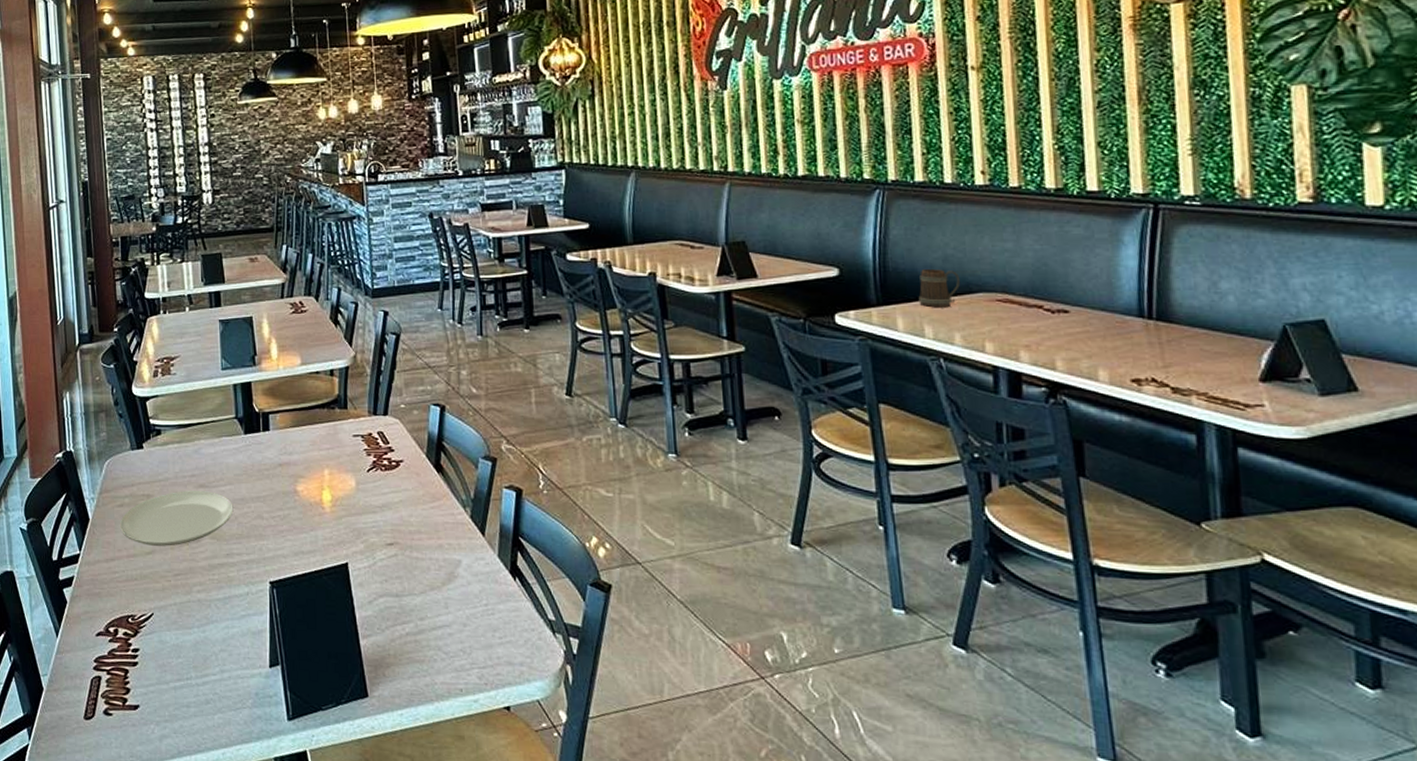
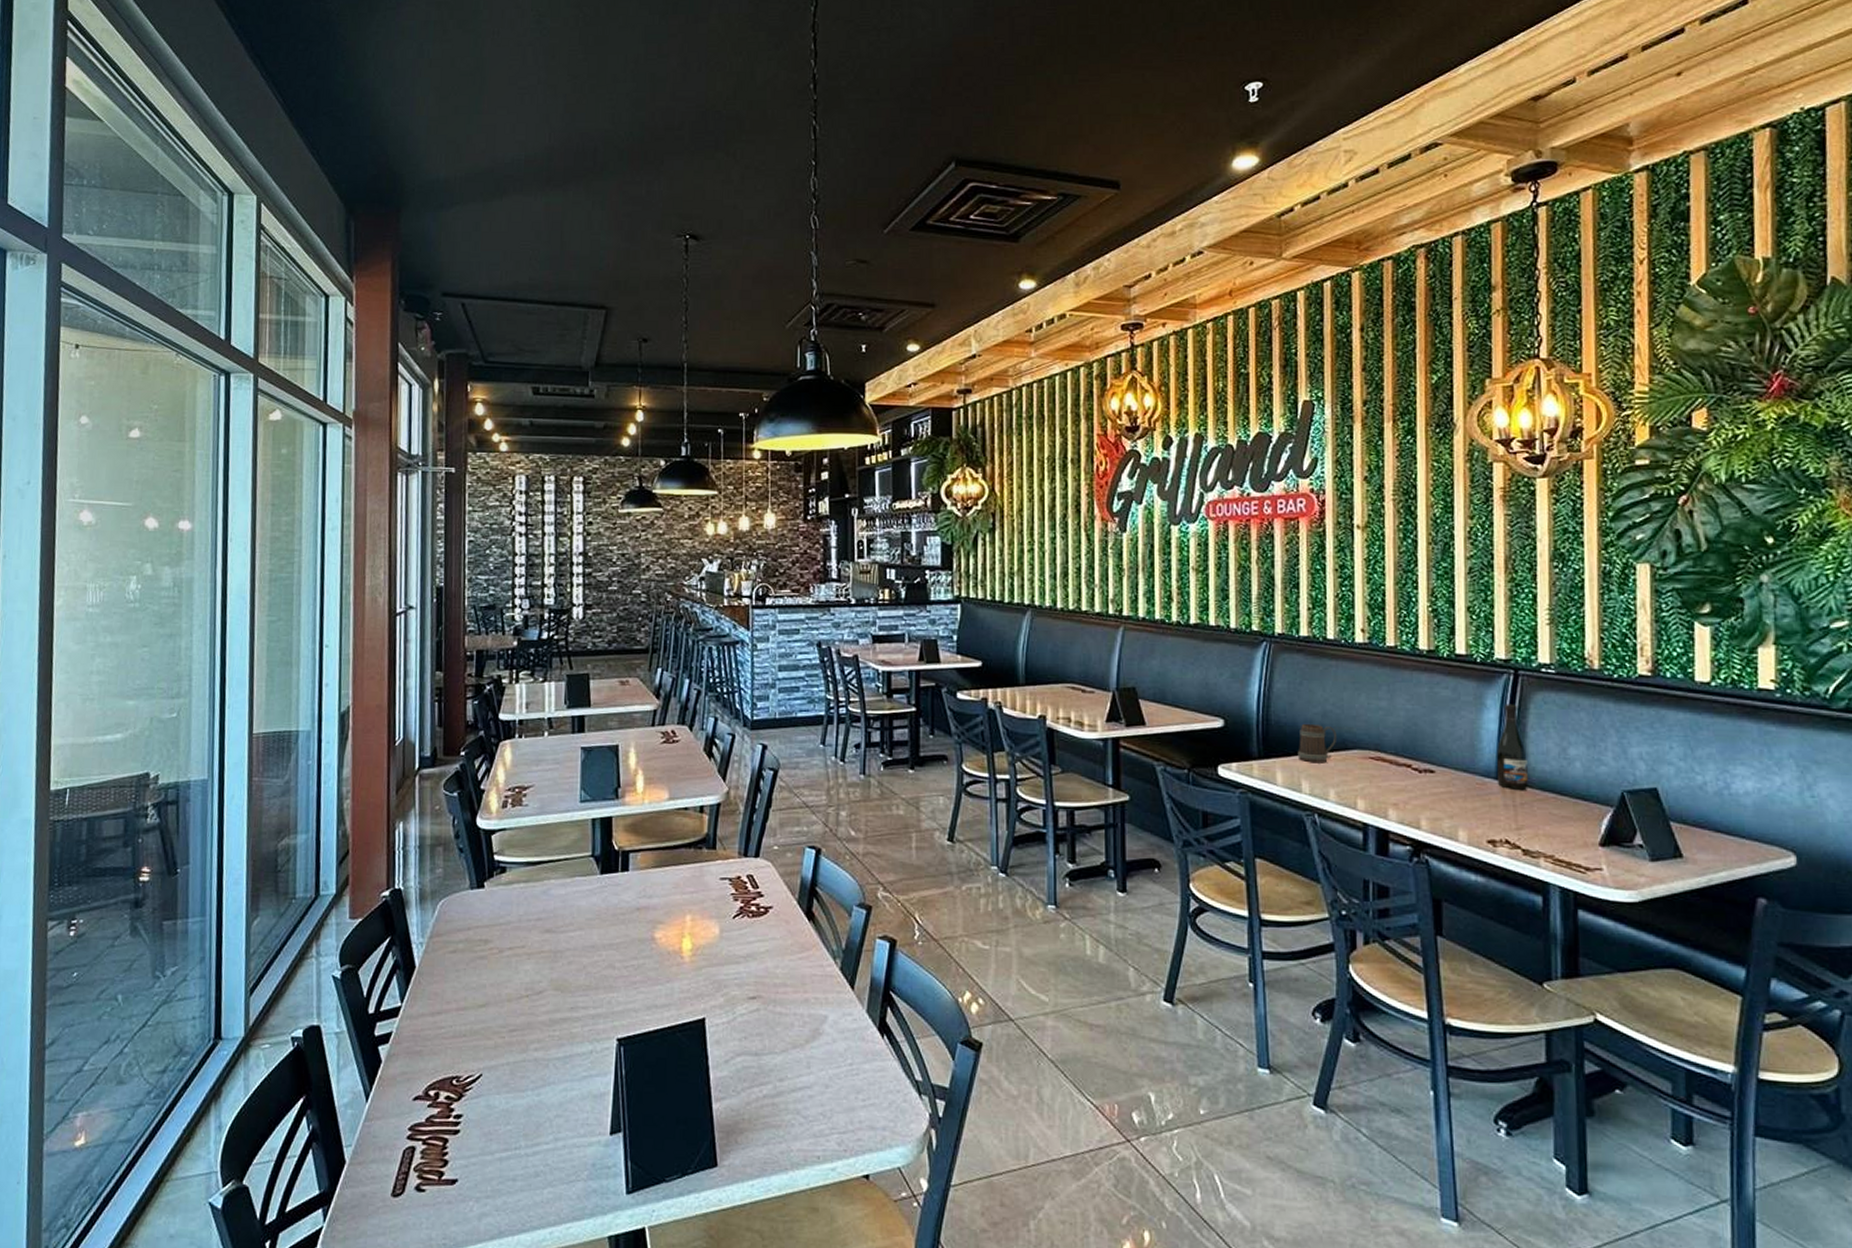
plate: present [120,491,234,546] -> none [451,936,582,998]
beer bottle: none [1137,239,1175,328] -> present [1496,704,1528,791]

